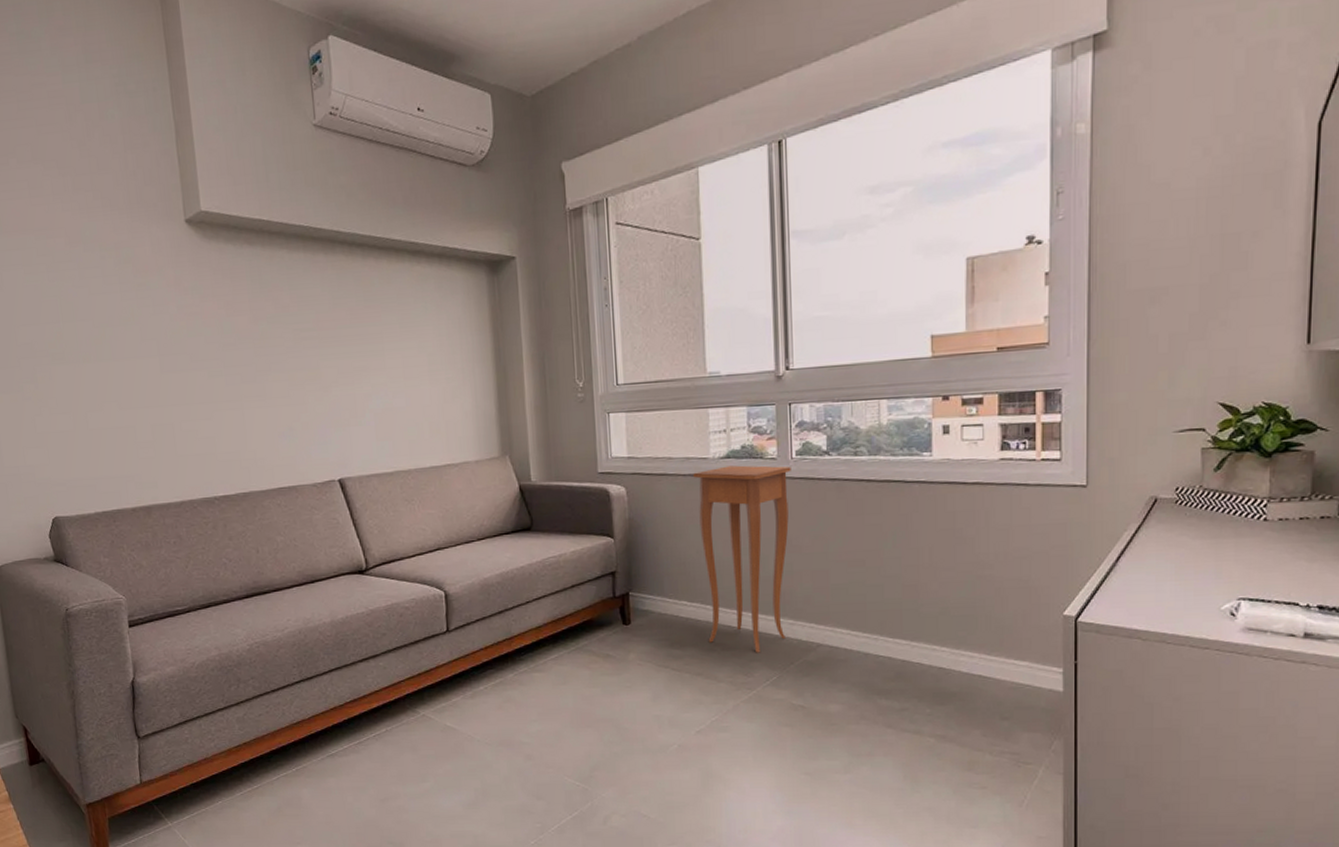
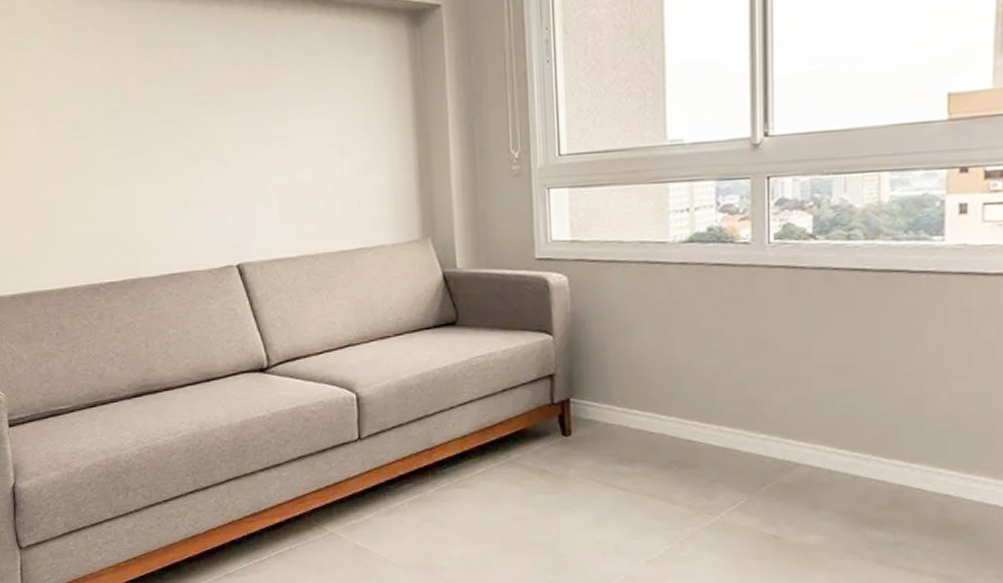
side table: present [693,465,791,653] -> none [649,250,768,472]

